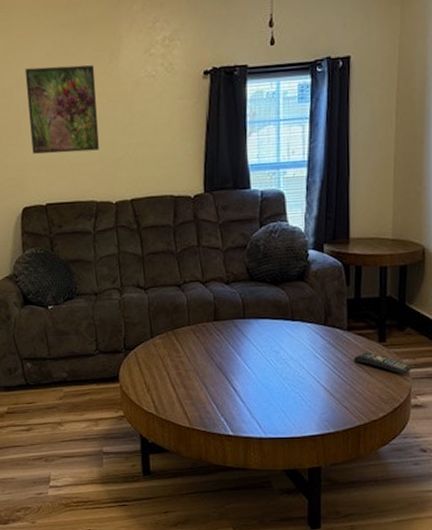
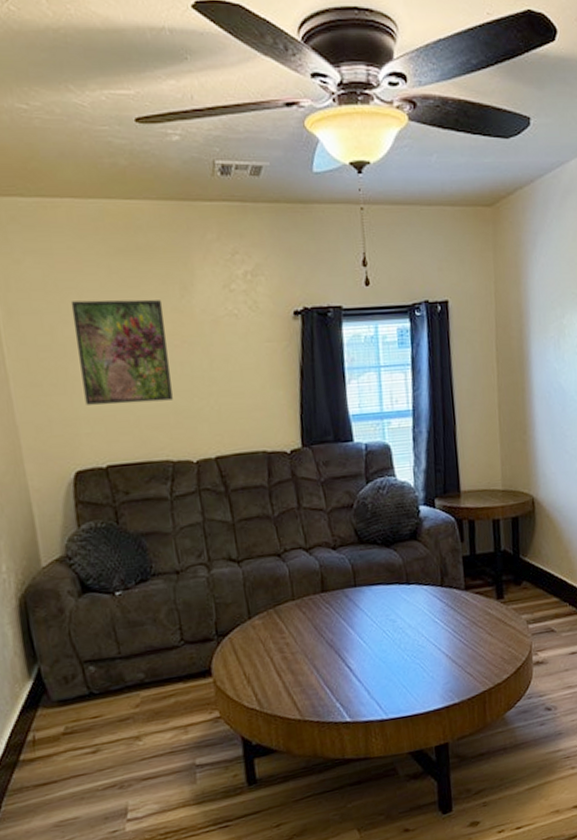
remote control: present [354,352,413,375] -> none [473,610,532,632]

